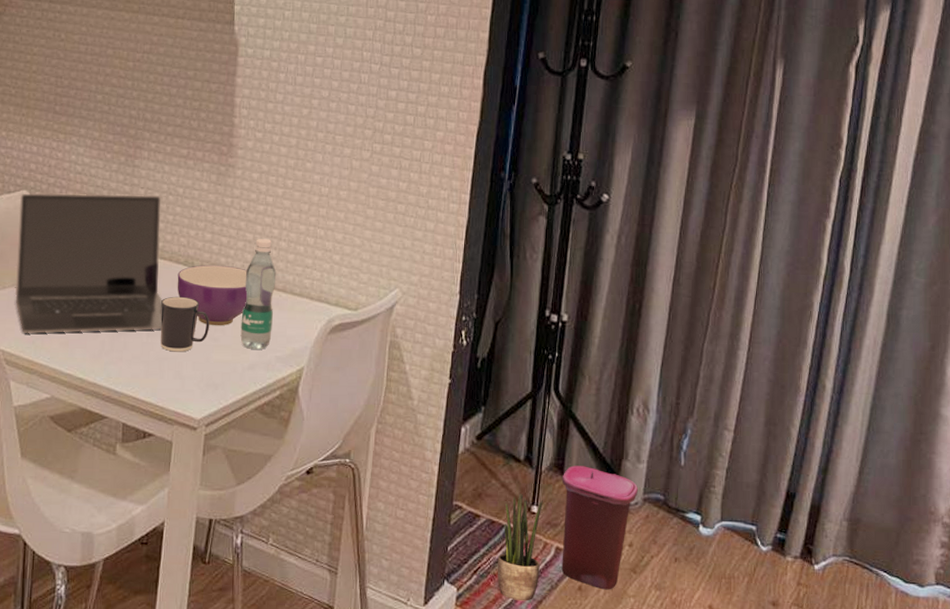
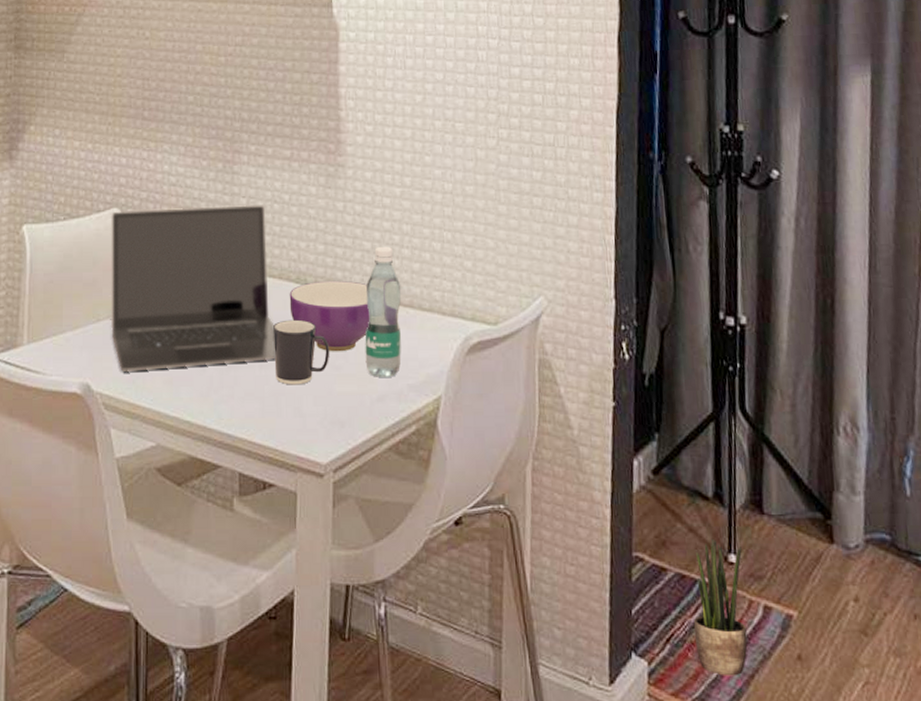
trash bin: present [545,465,638,593] -> none [756,501,857,664]

